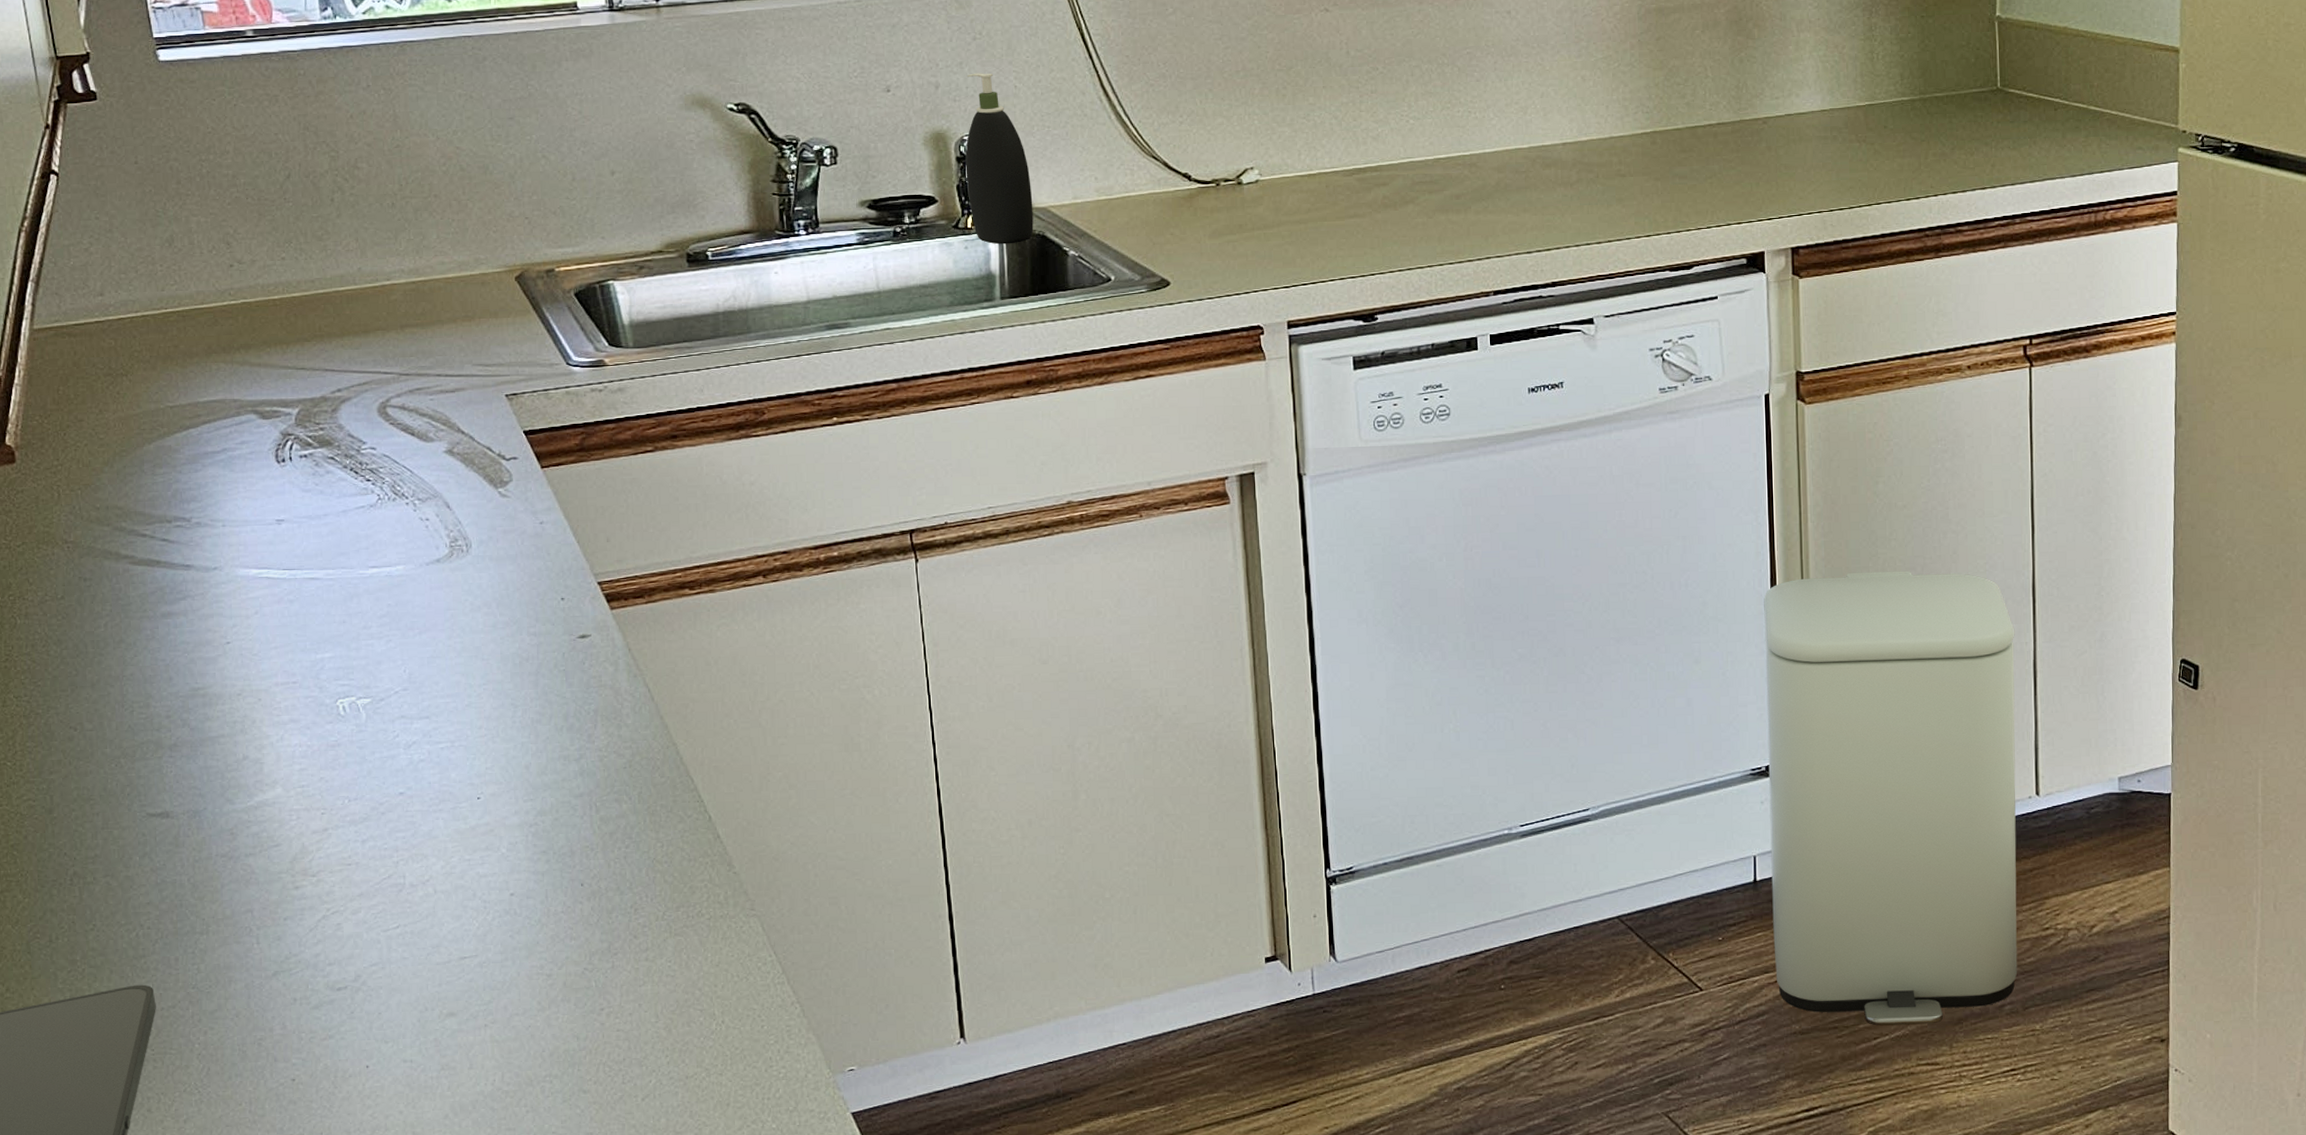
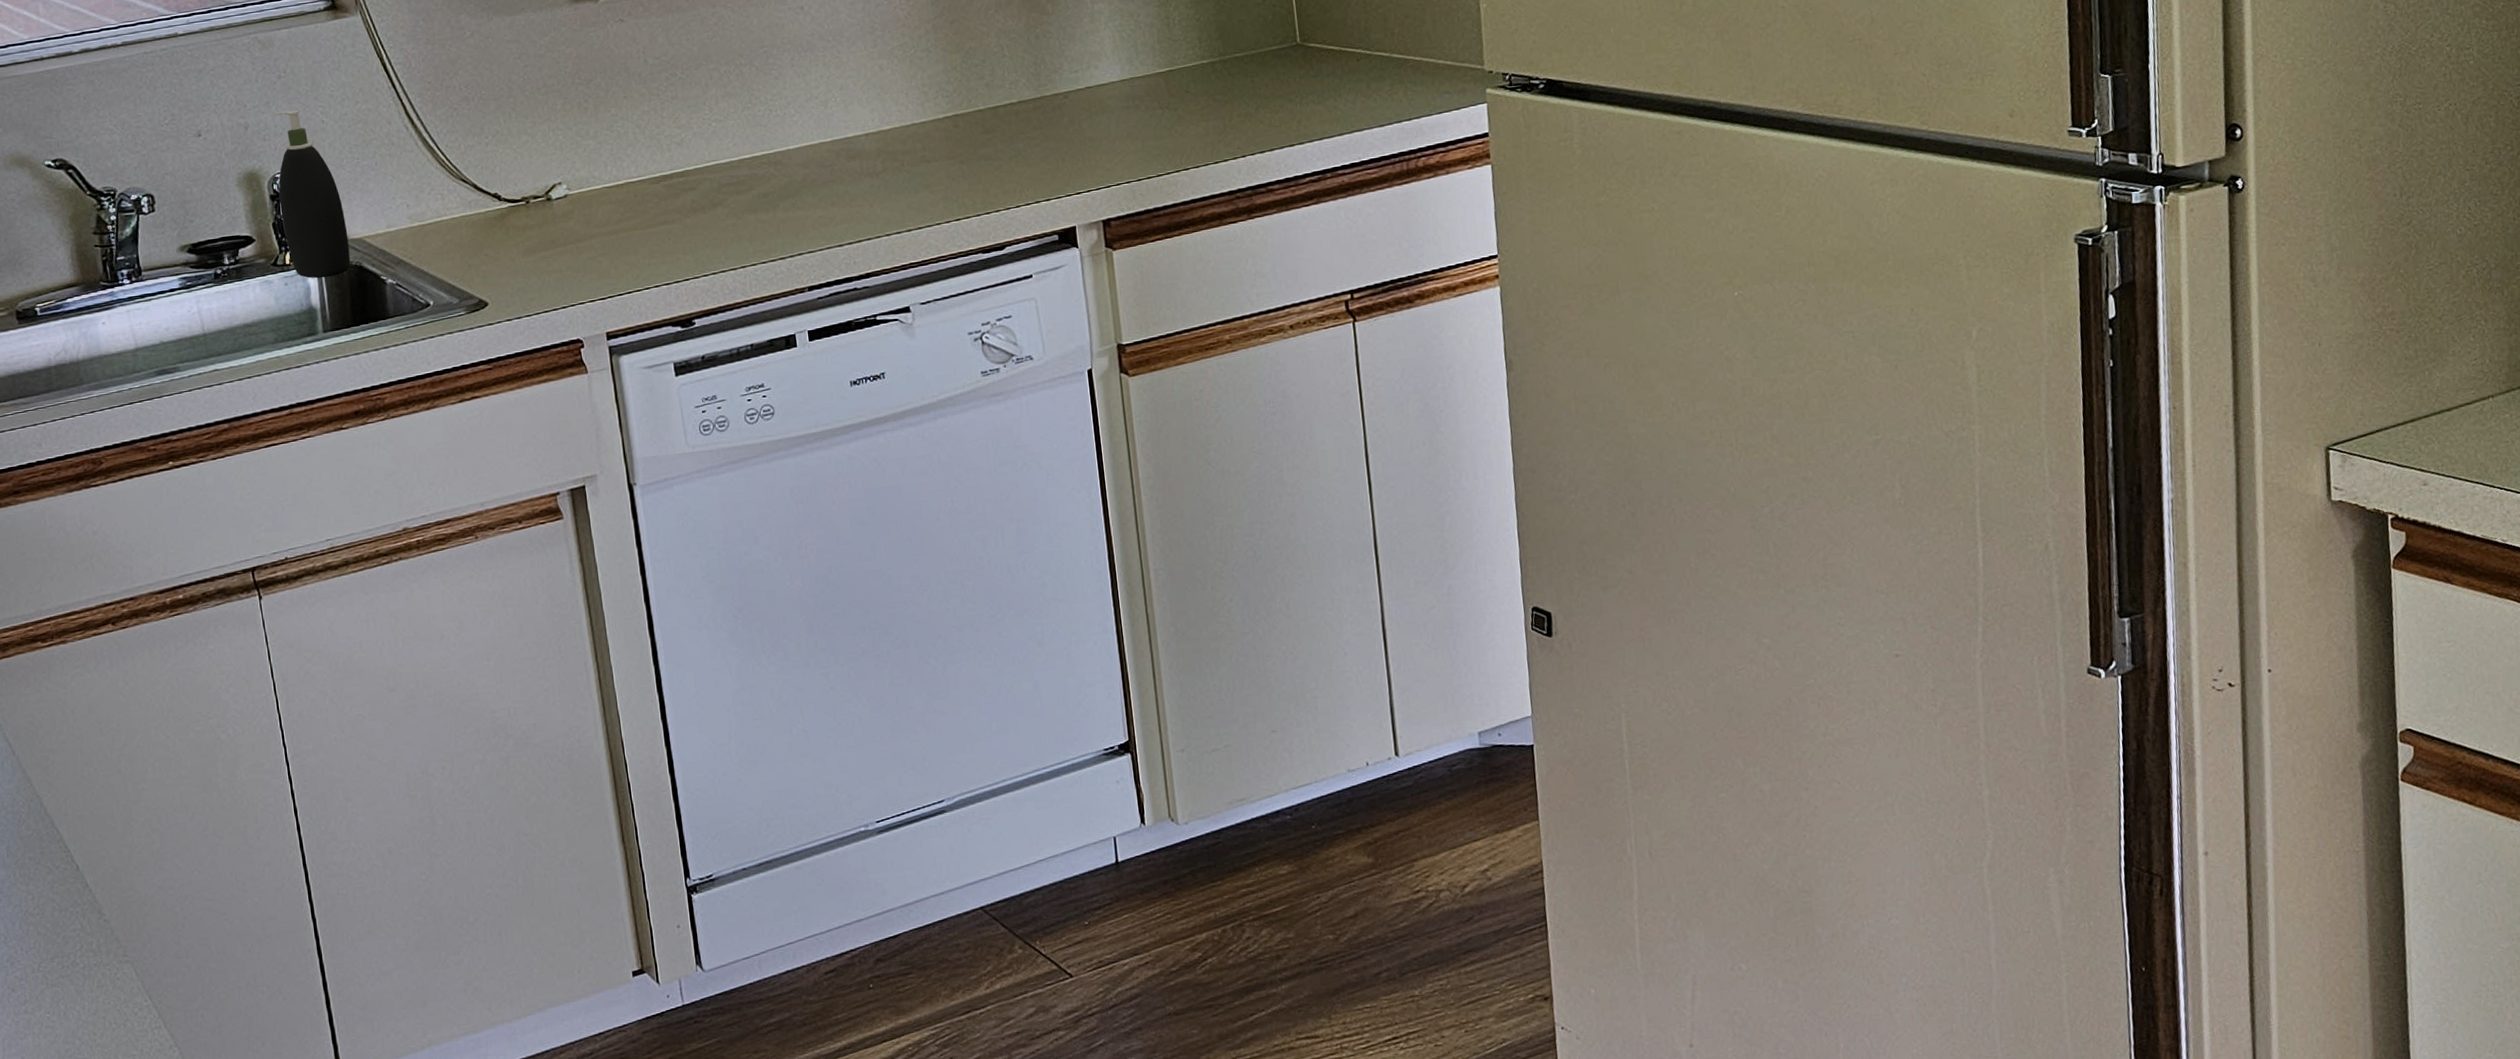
pedal bin: present [1764,570,2018,1026] -> none [1103,536,1392,1002]

